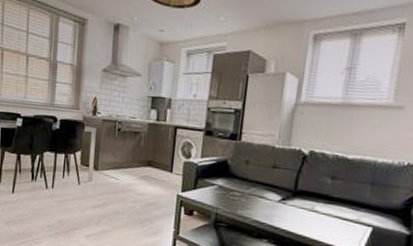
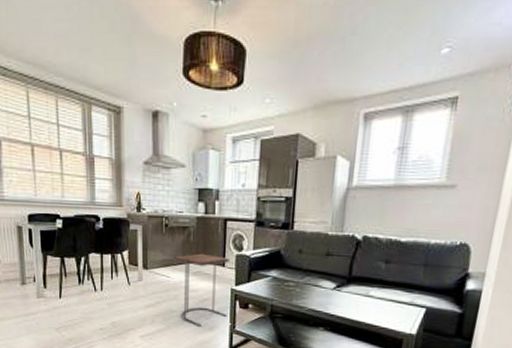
side table: none [124,157,177,231] -> present [174,252,229,327]

